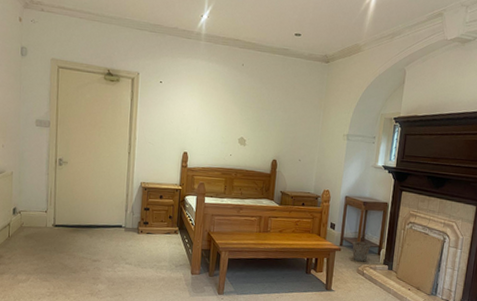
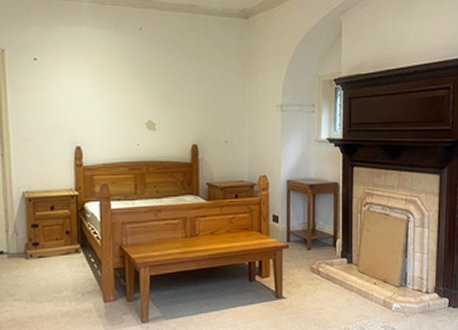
bucket: present [352,234,371,262] -> none [302,224,325,258]

